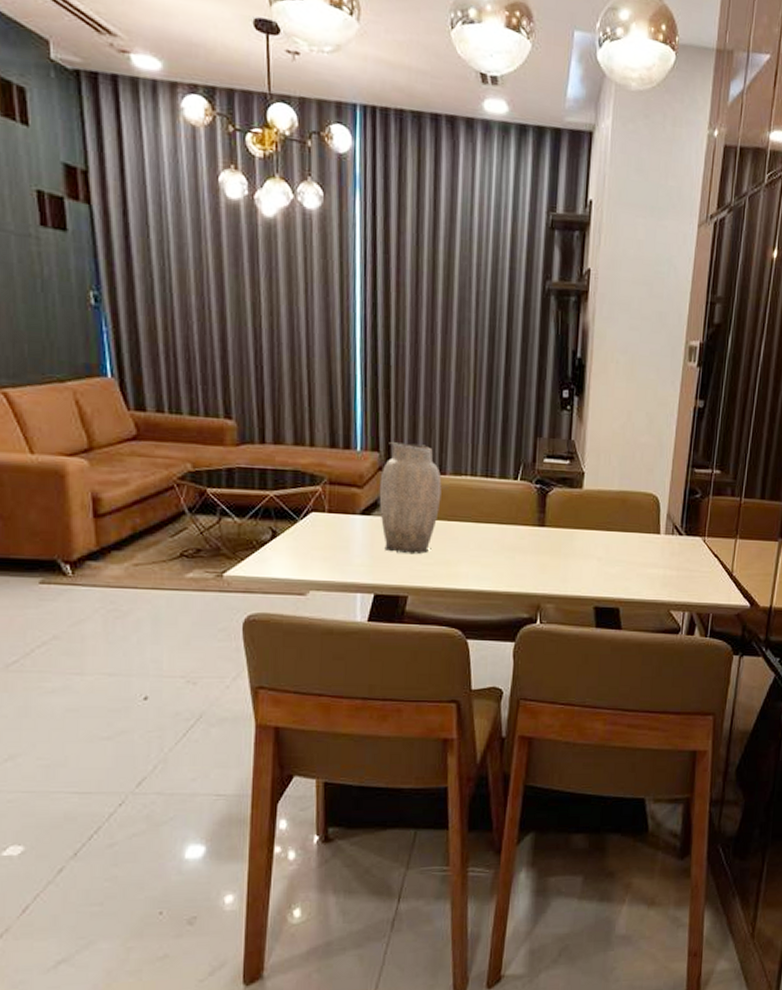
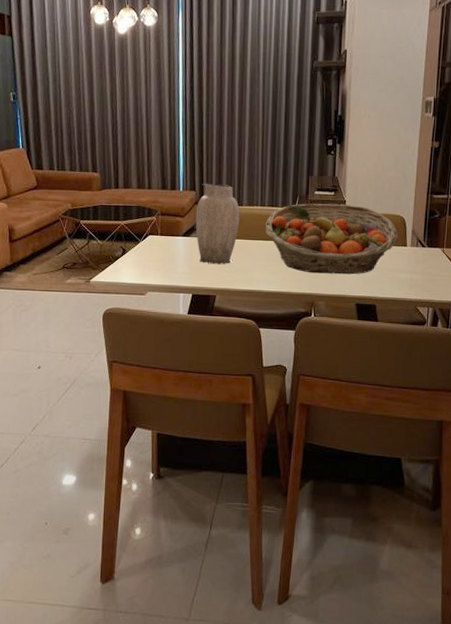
fruit basket: none [476,474,649,570] -> present [265,203,398,275]

